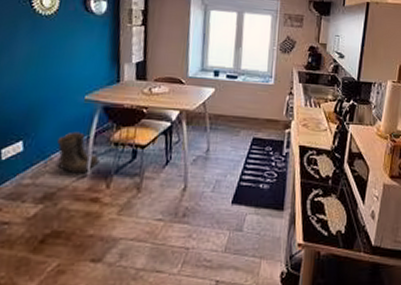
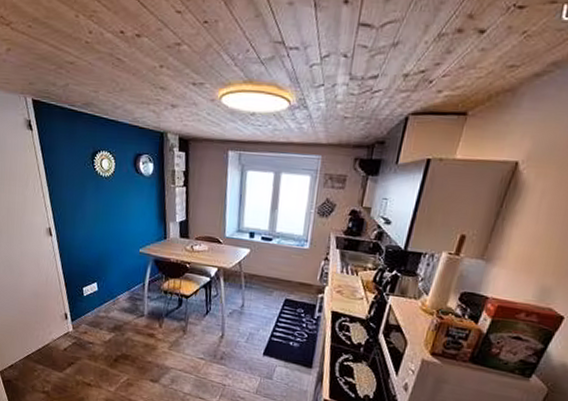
boots: present [57,131,101,174] -> none [121,279,155,314]

